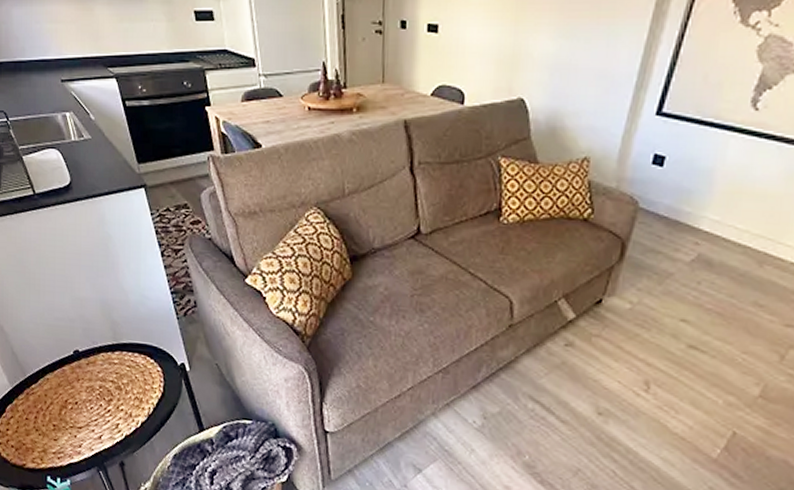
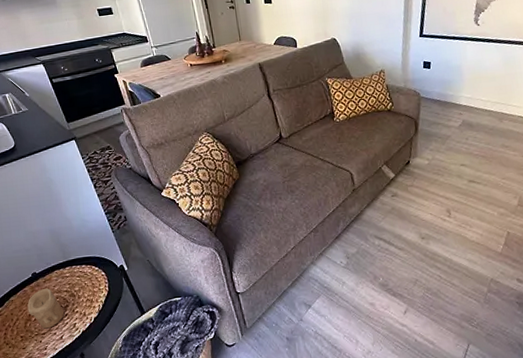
candle: none [64,372,107,423] -> present [27,289,65,329]

